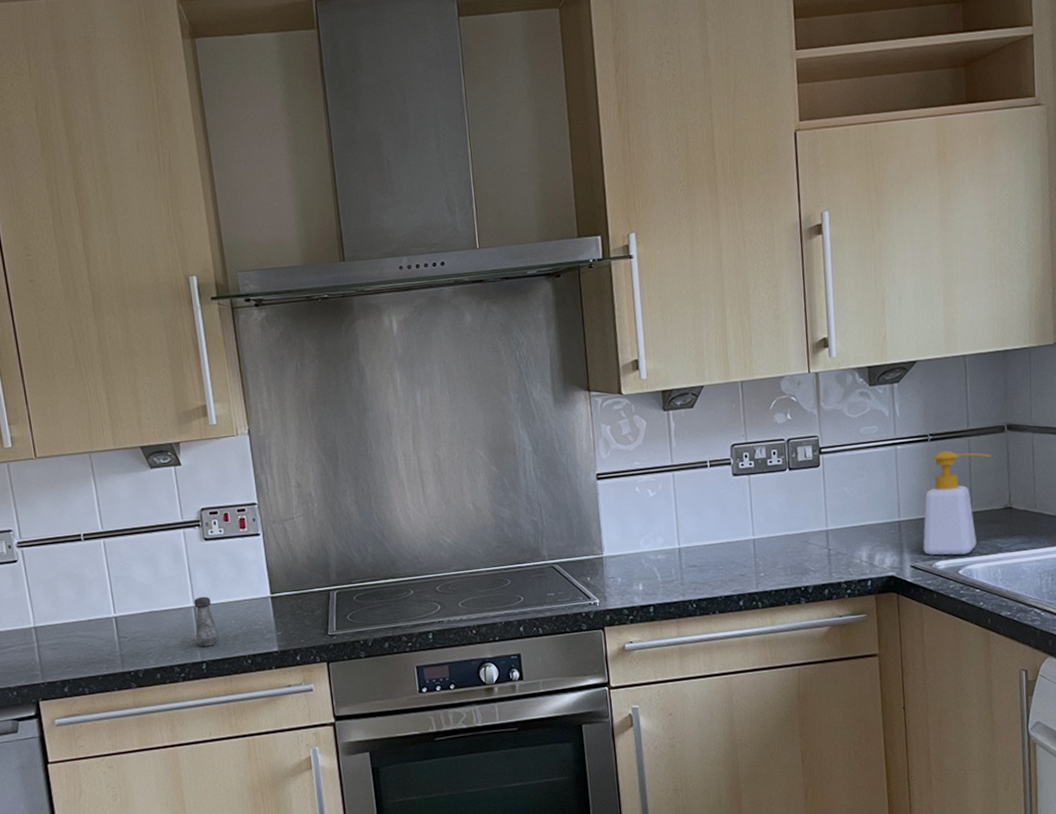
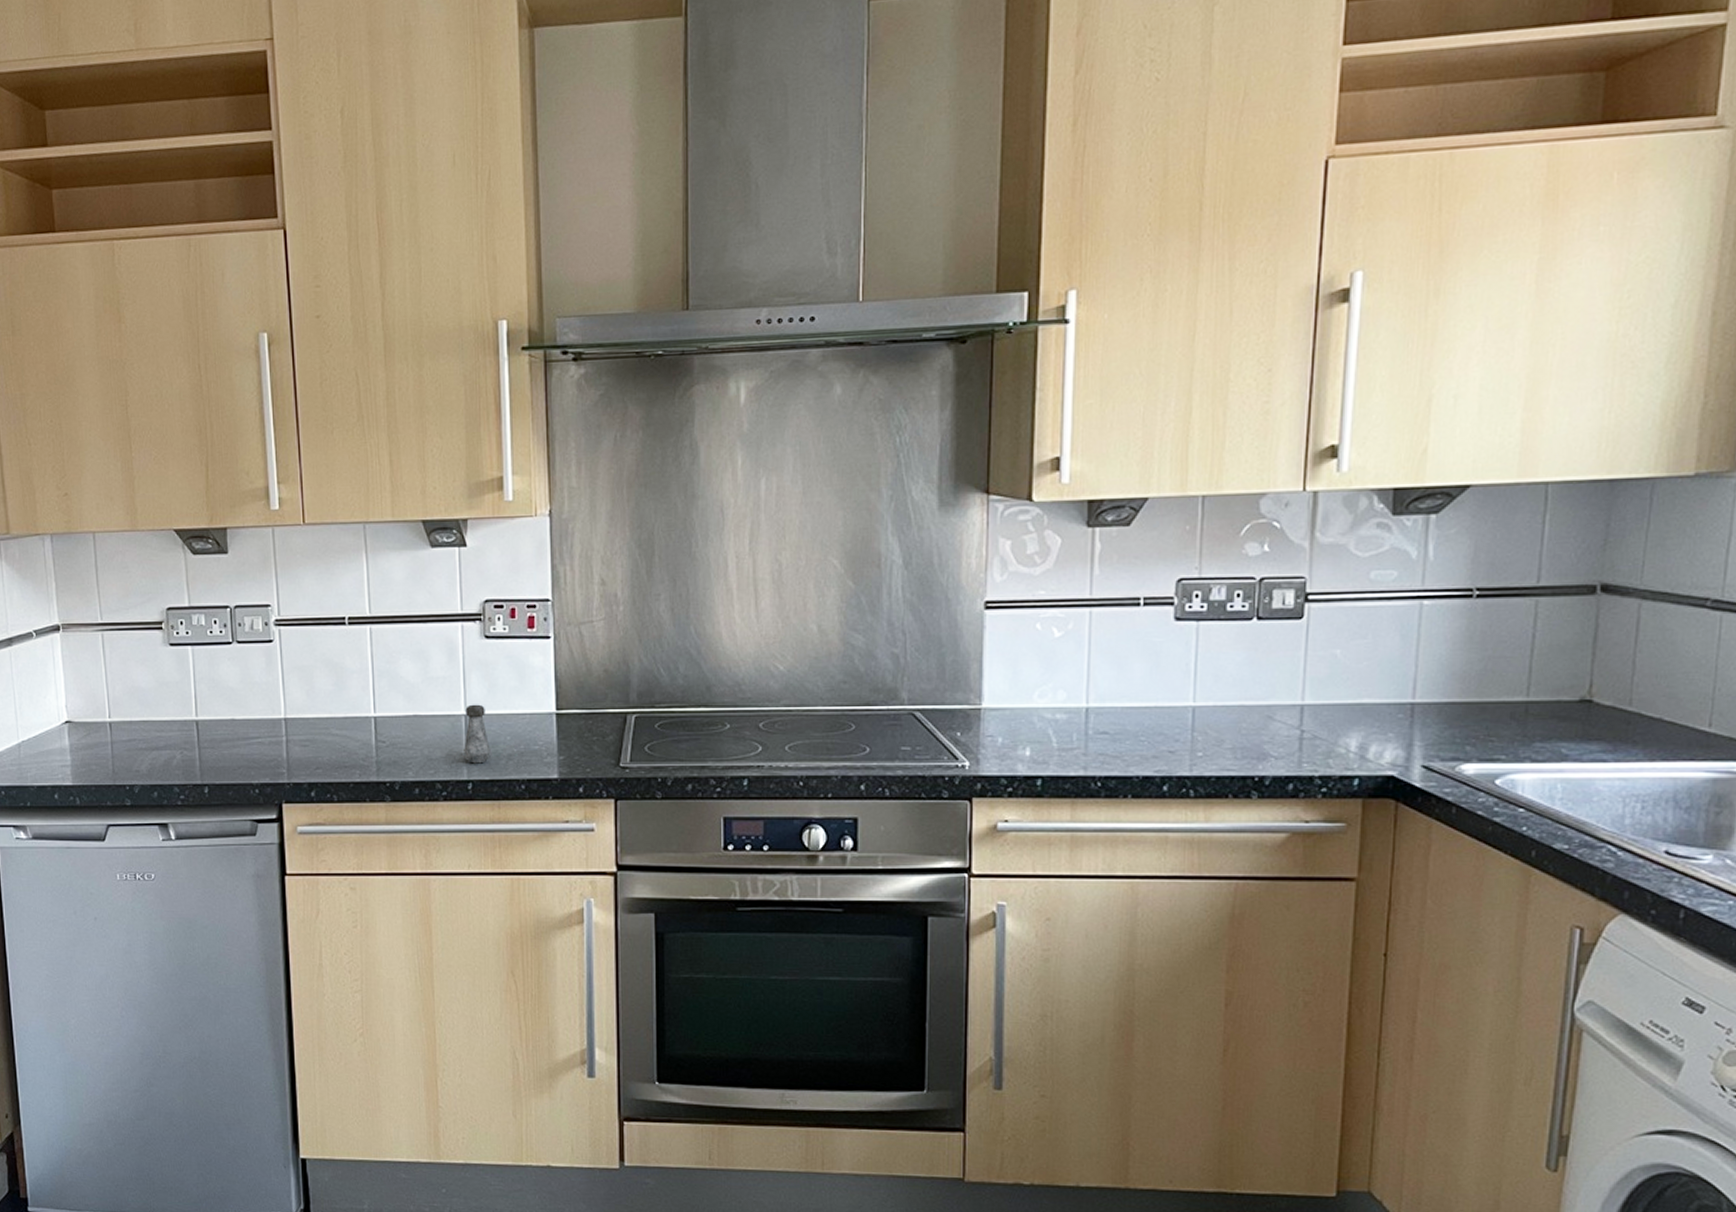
soap bottle: present [923,450,992,555] -> none [1444,613,1571,759]

